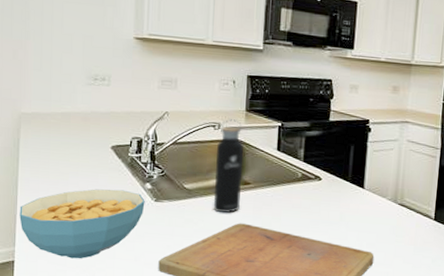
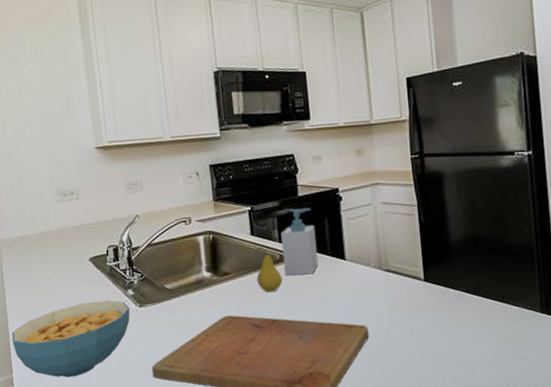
water bottle: present [214,119,243,213] -> none [190,211,223,309]
fruit: none [275,163,301,208] -> present [256,247,283,293]
soap bottle: none [303,131,341,197] -> present [281,208,319,276]

